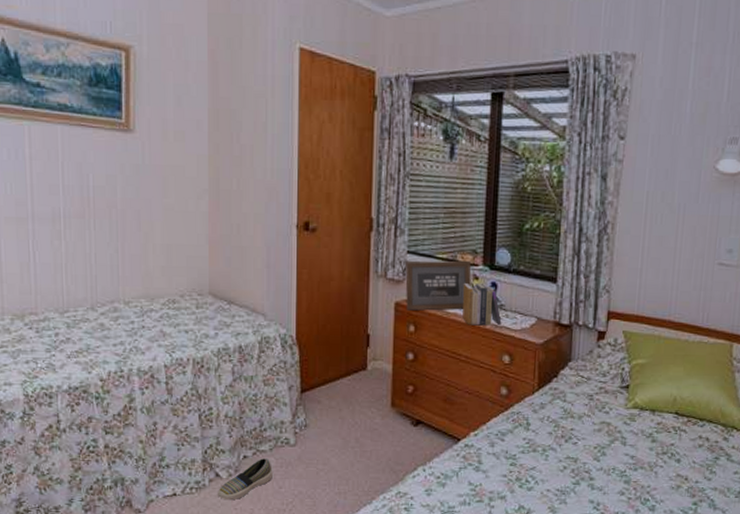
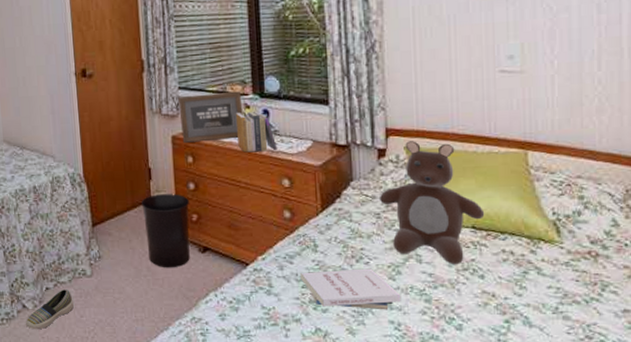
waste bin: none [356,363,406,439] -> present [141,194,190,267]
books: none [510,448,603,490] -> present [300,268,401,310]
teddy bear: none [593,325,689,449] -> present [379,141,485,265]

